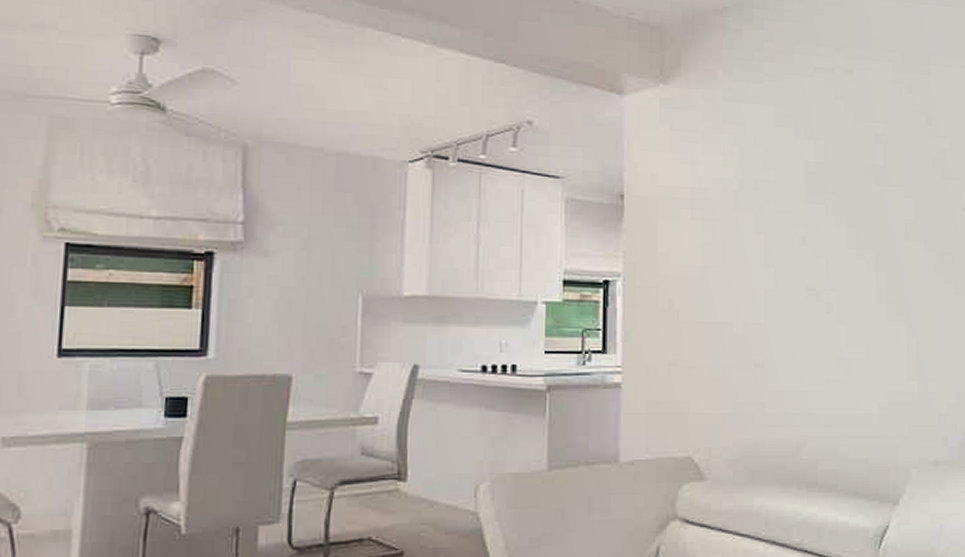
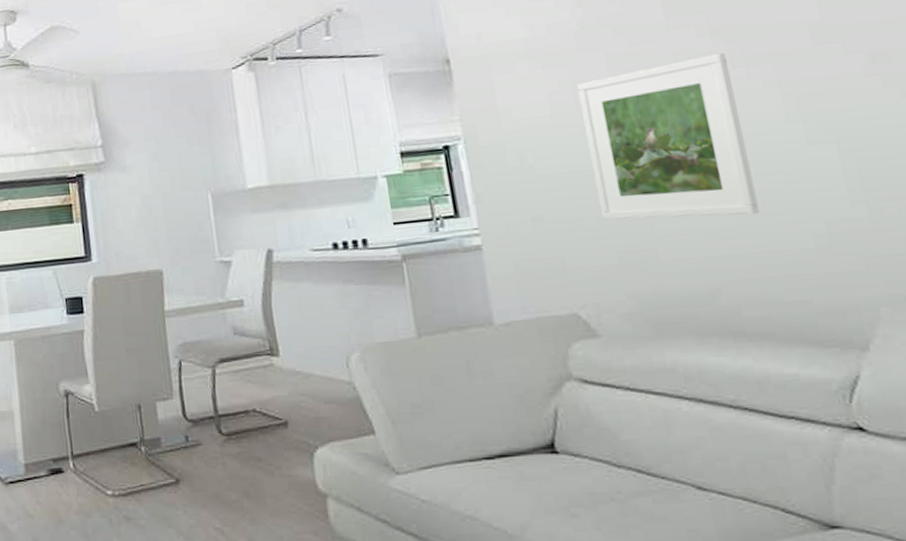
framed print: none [726,232,845,380] -> present [577,52,760,220]

